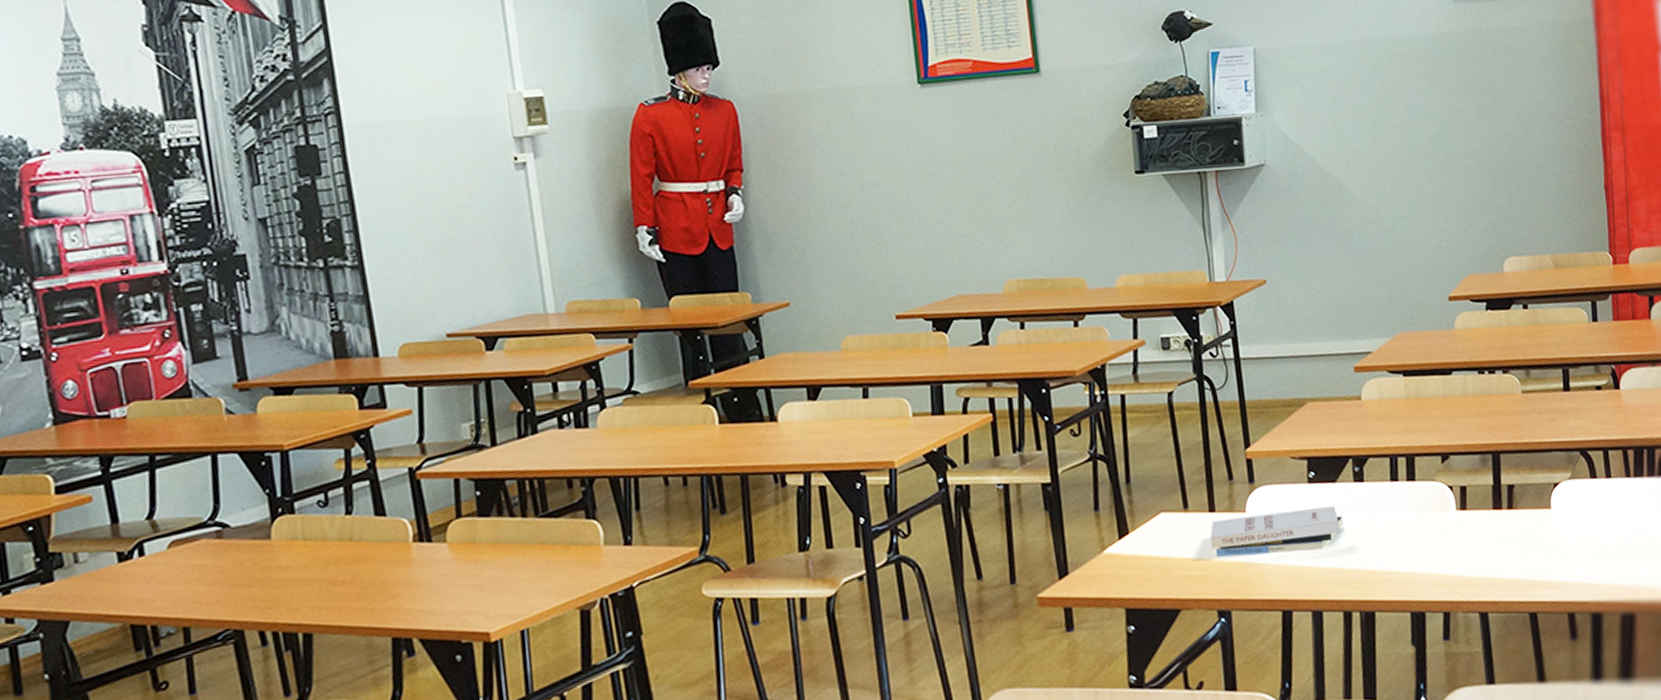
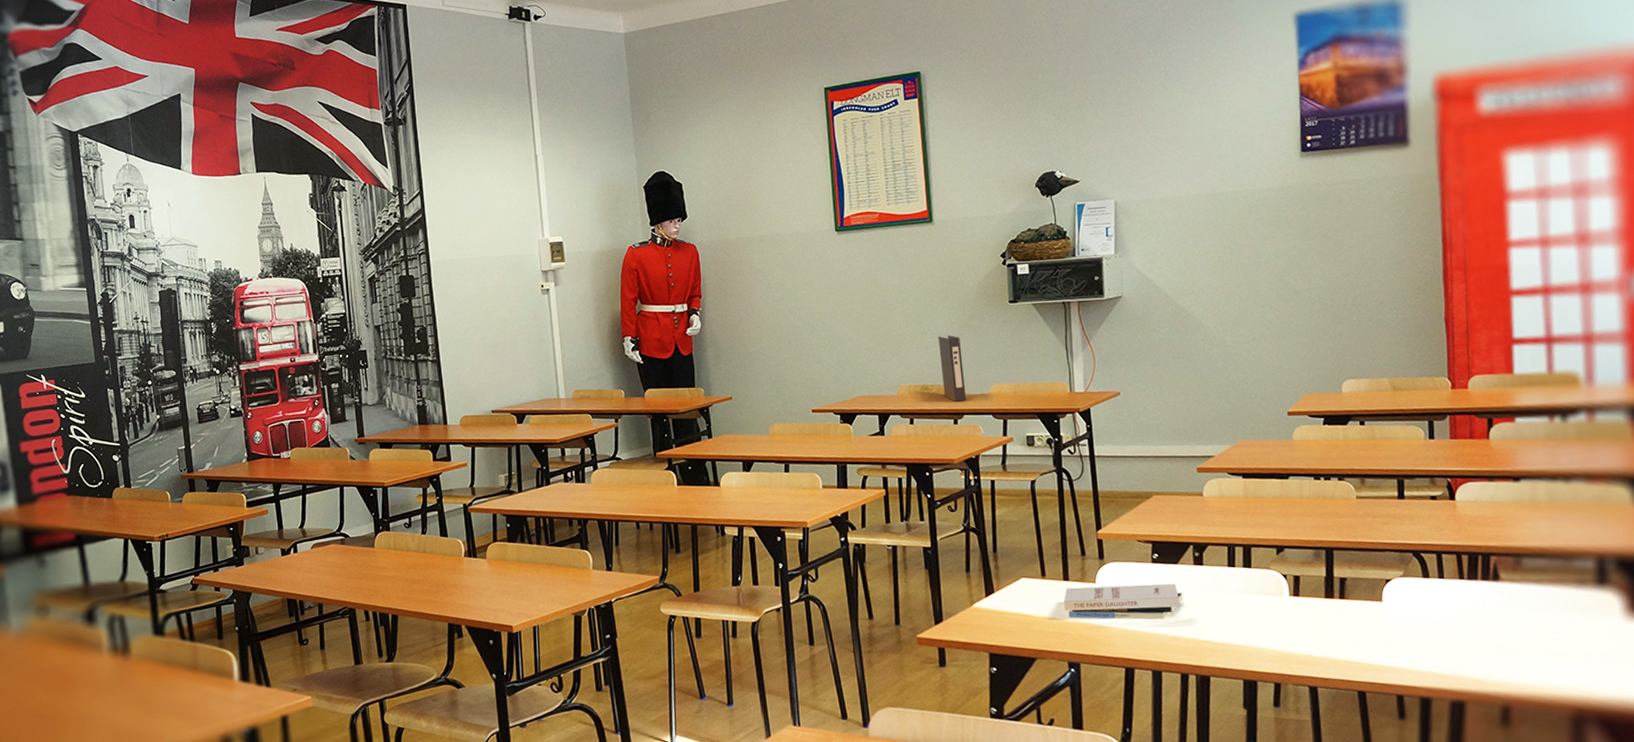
binder: none [1051,215,1088,299] -> present [938,335,967,402]

